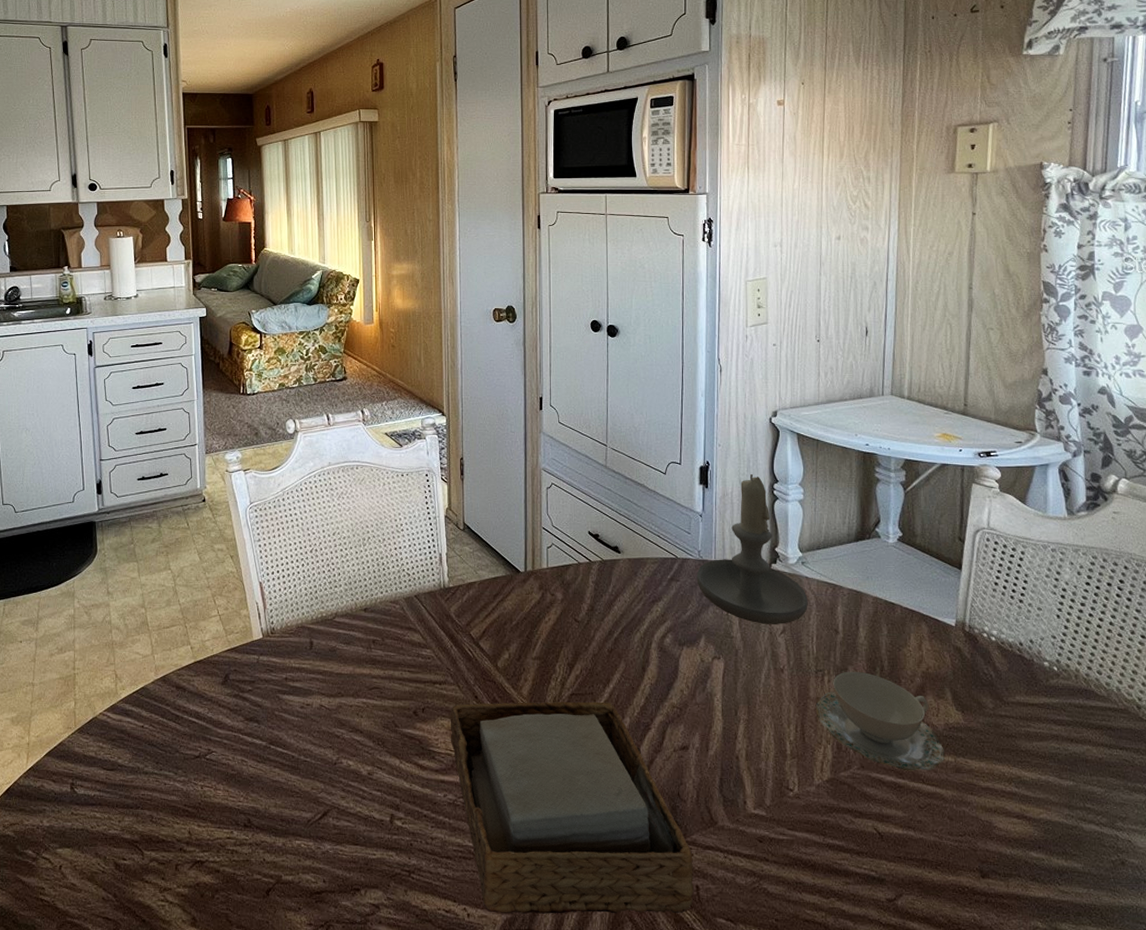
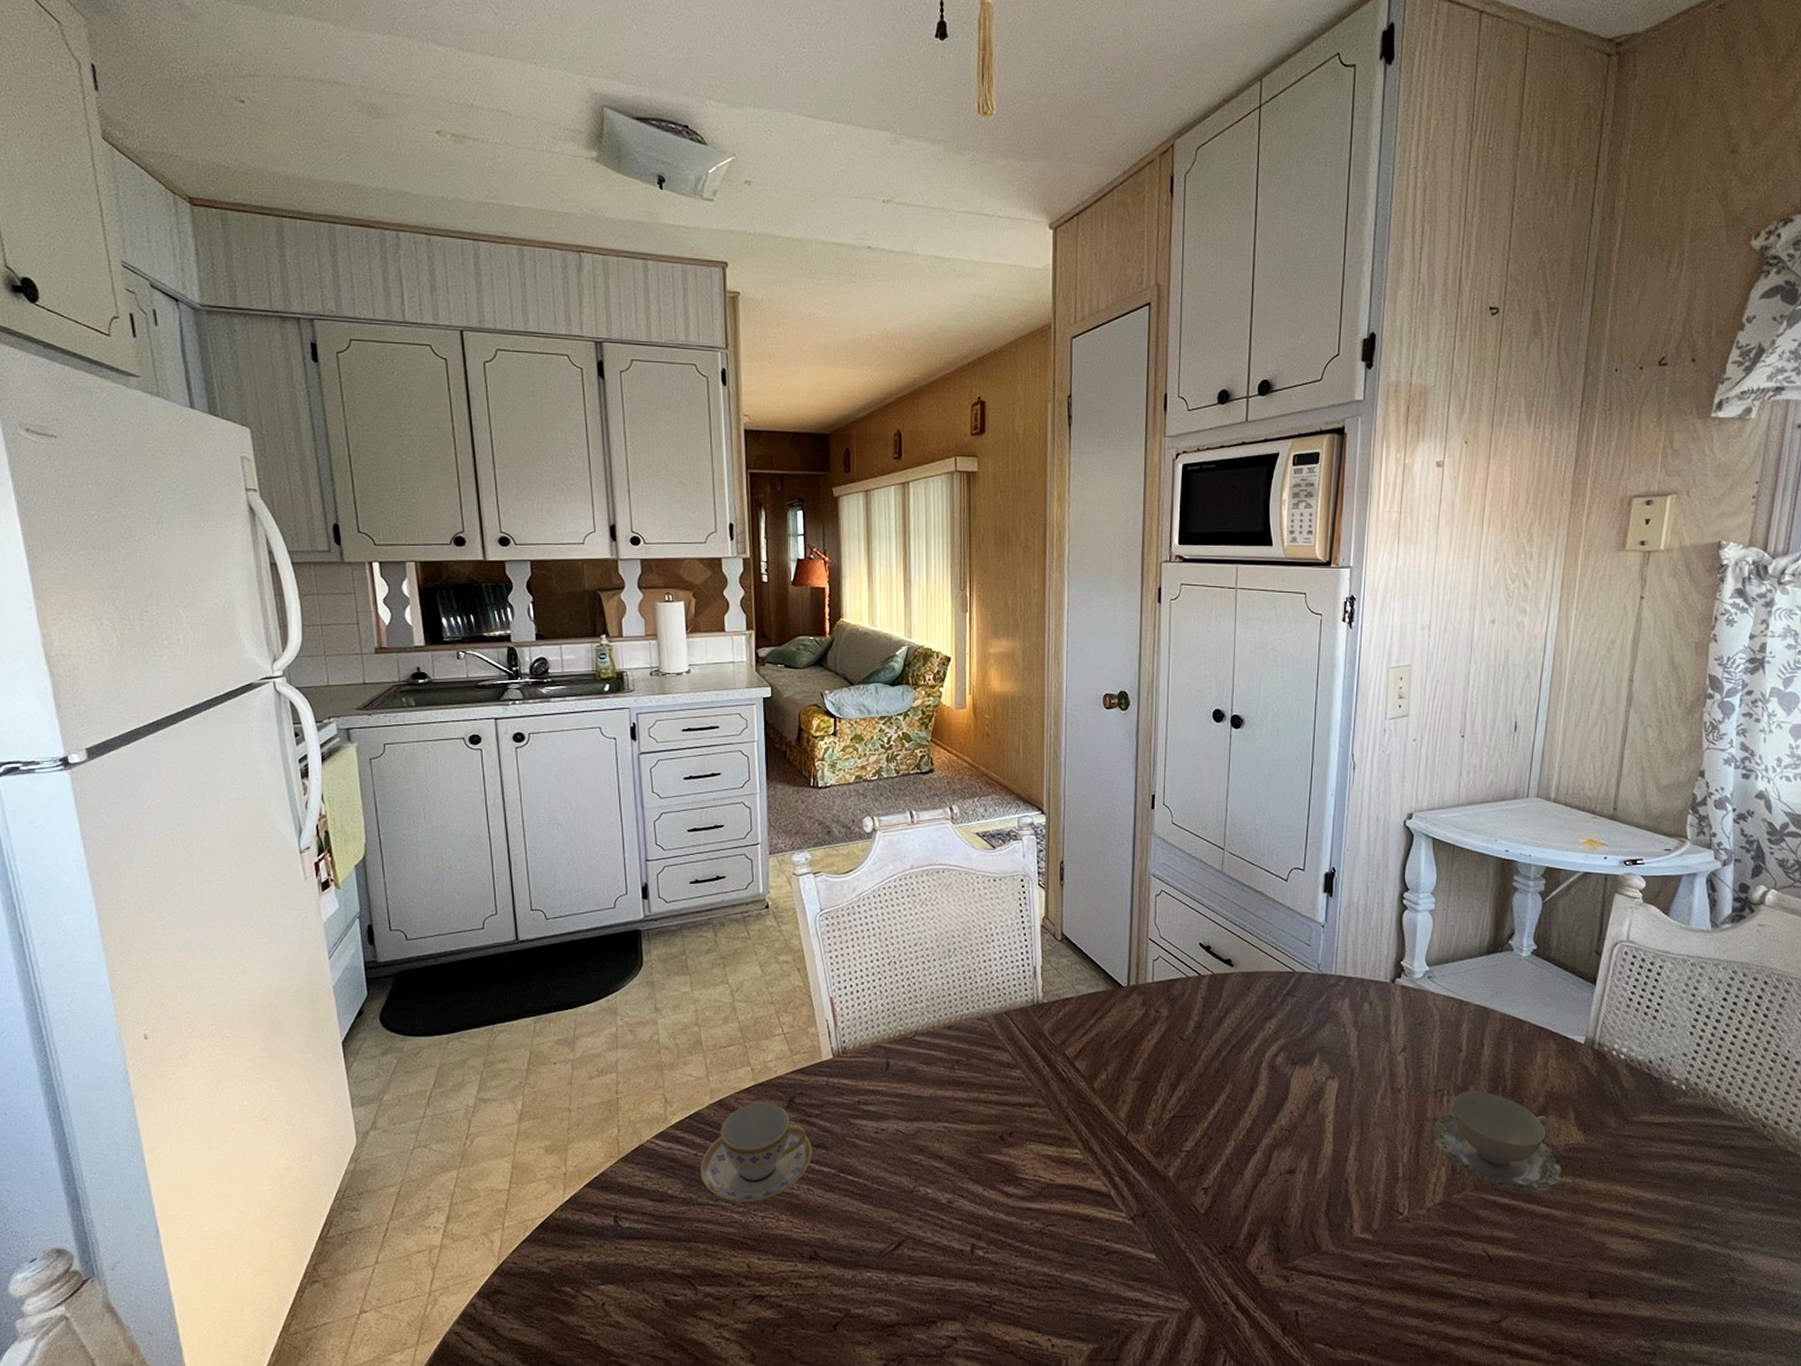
teacup: none [146,679,245,772] -> present [700,1103,812,1202]
napkin holder: present [450,701,694,914] -> none [1039,1124,1294,1343]
candle: present [696,473,808,624] -> none [1314,881,1432,1042]

